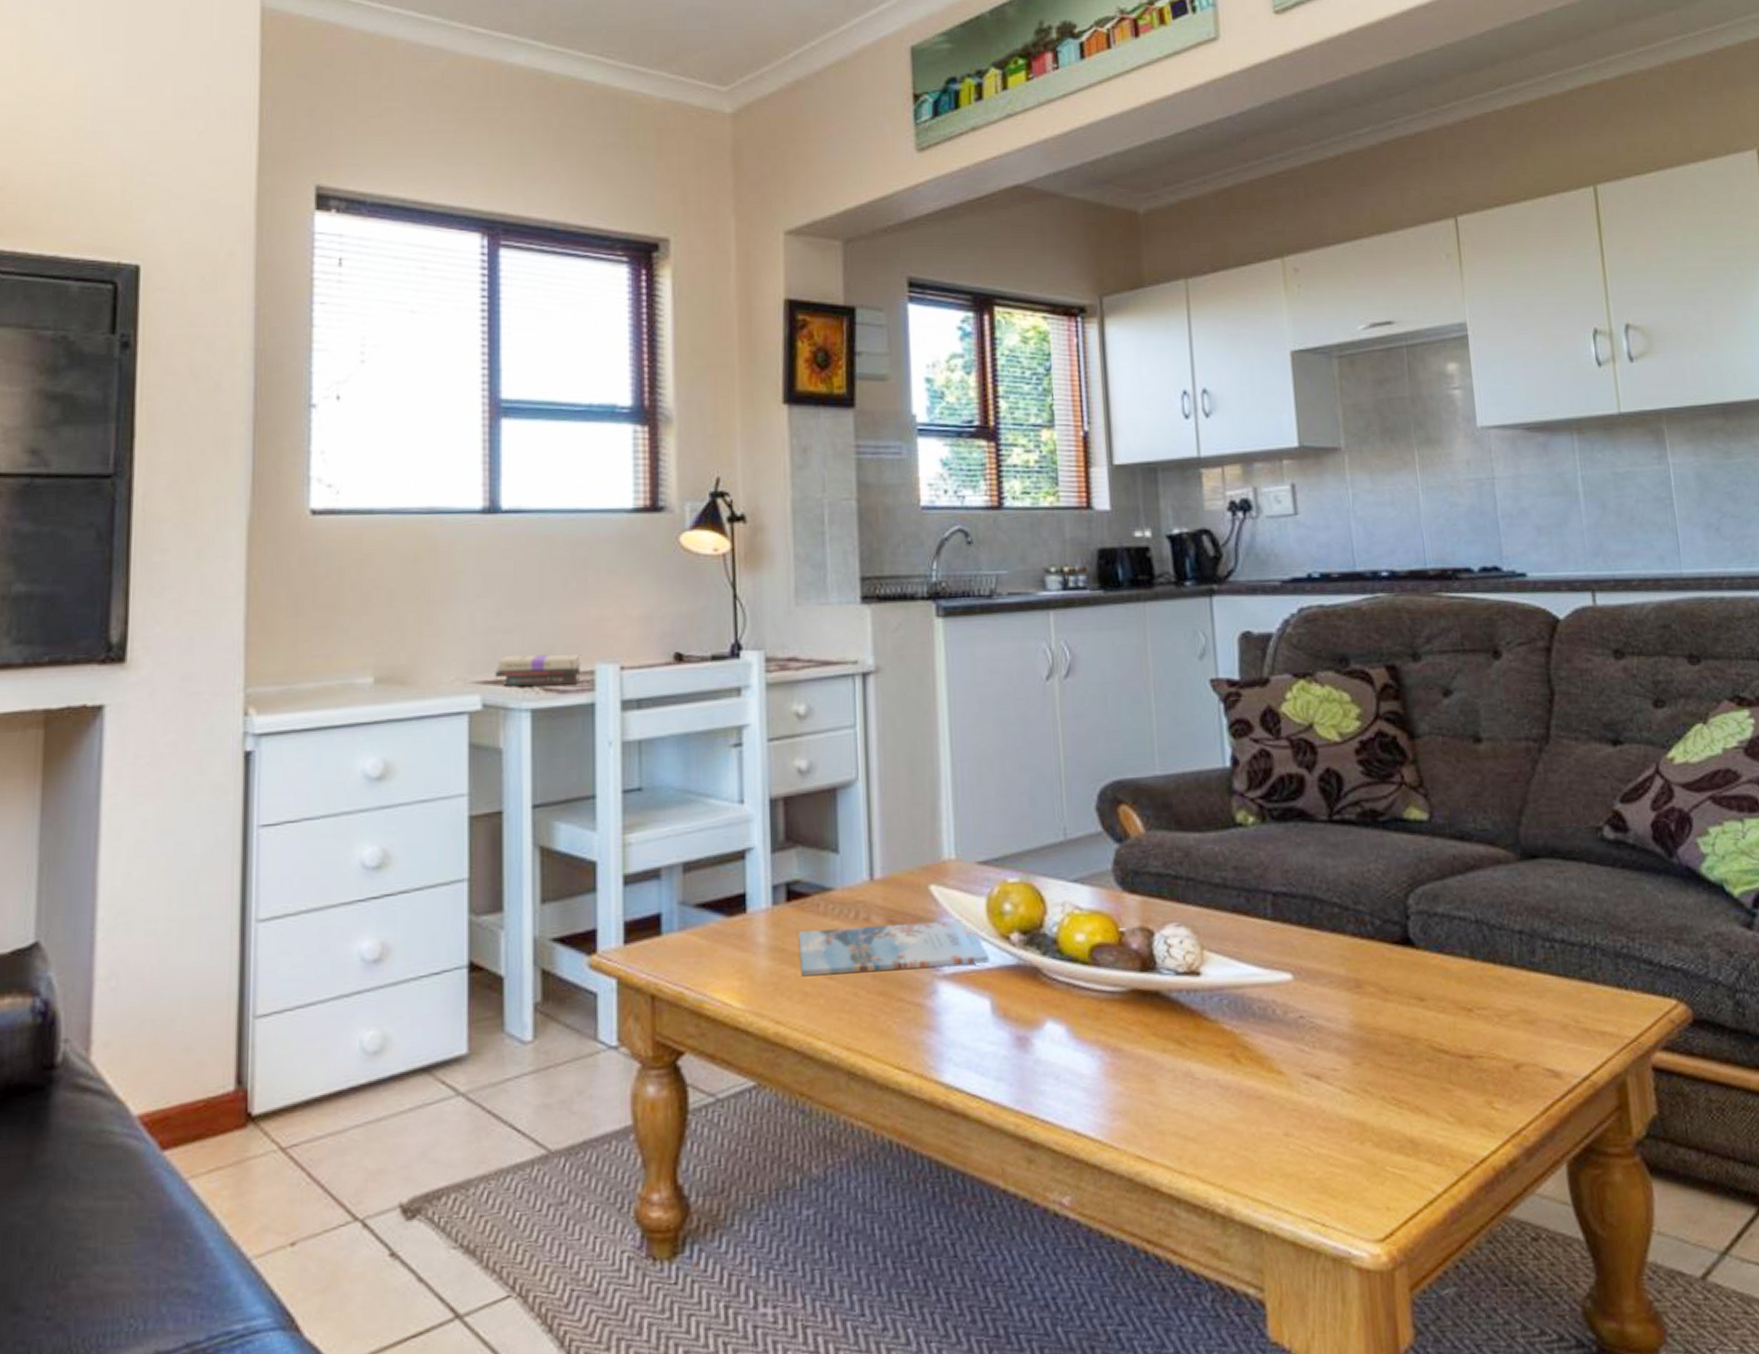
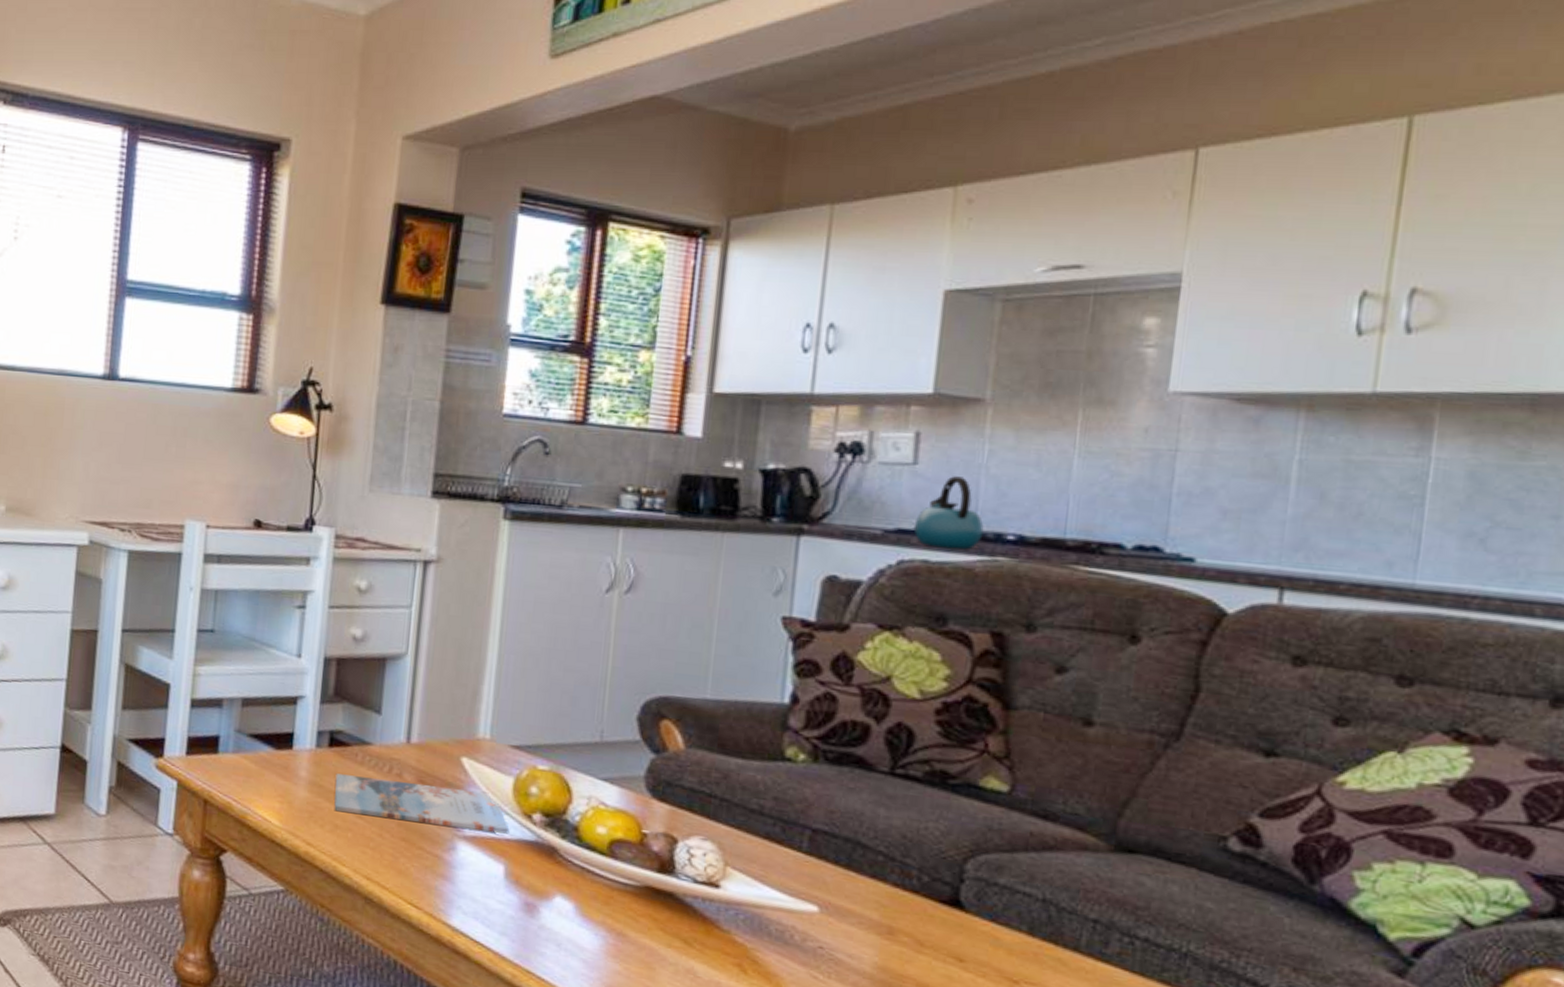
books: present [495,653,581,687] -> none [101,503,174,535]
kettle: none [1305,522,1363,592] -> present [913,476,984,550]

